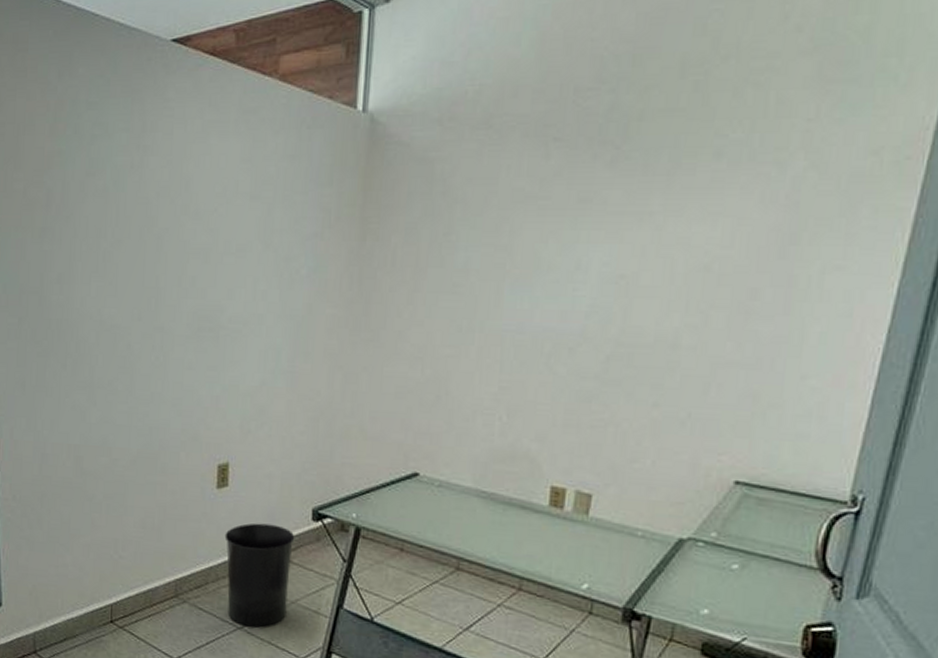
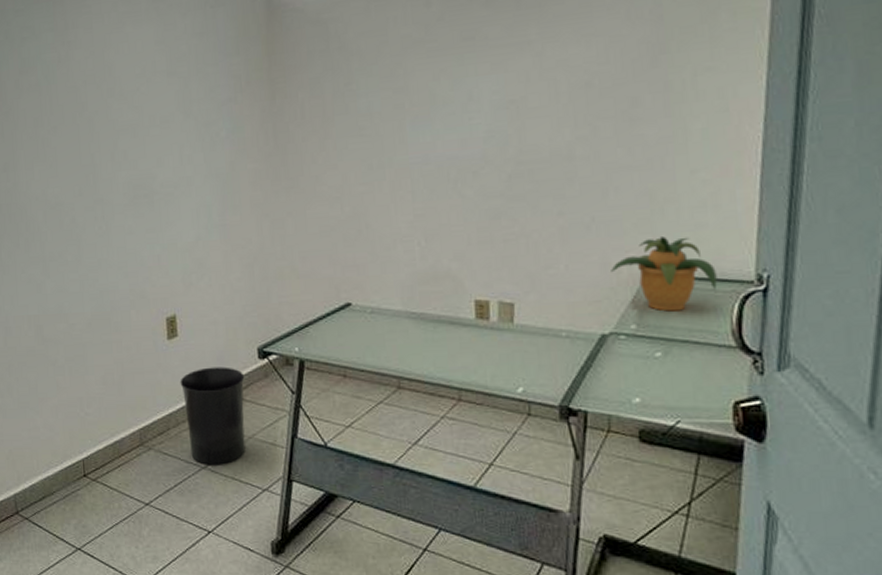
potted plant: none [699,443,810,524] -> present [611,236,718,312]

